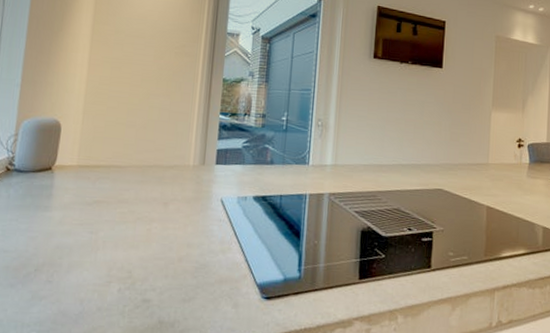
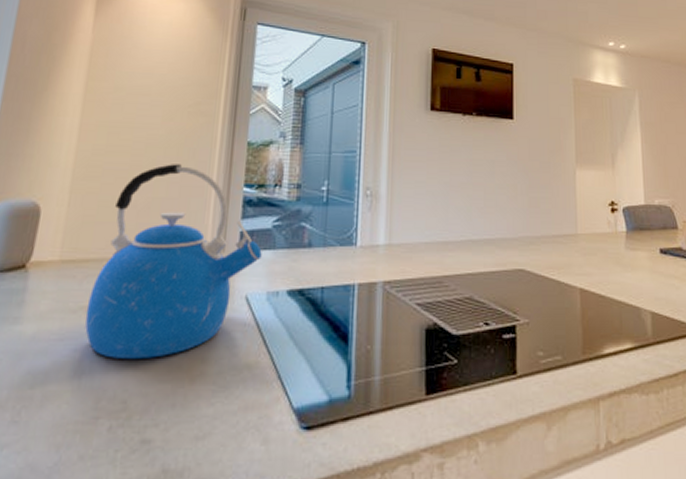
kettle: none [98,94,234,242] -> present [85,164,262,360]

